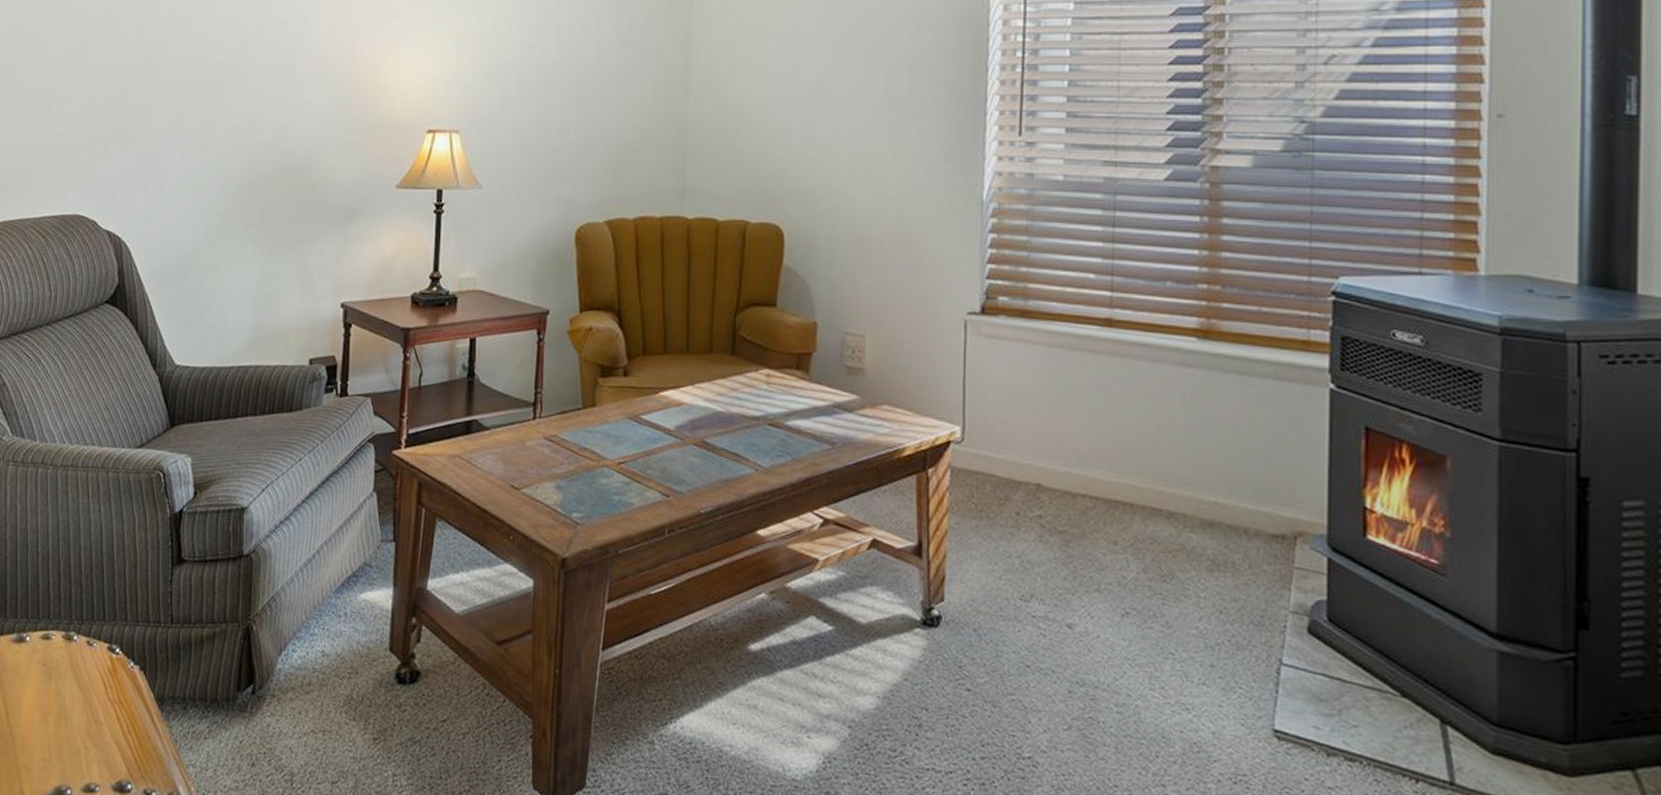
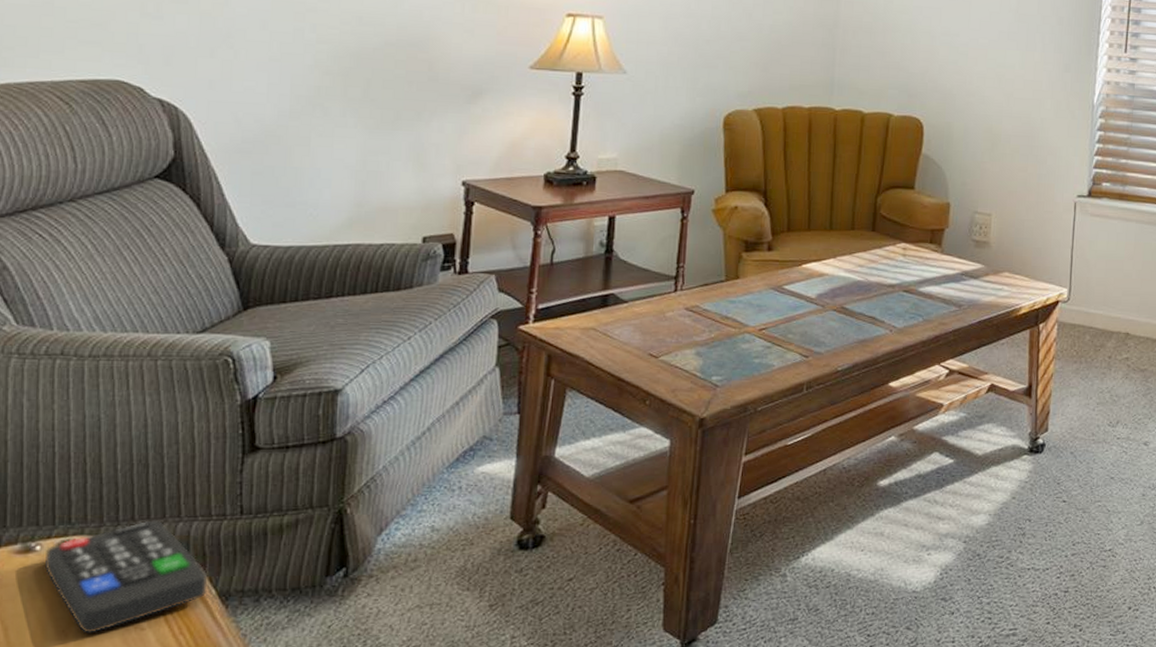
remote control: none [32,621,148,723] -> present [44,519,208,634]

